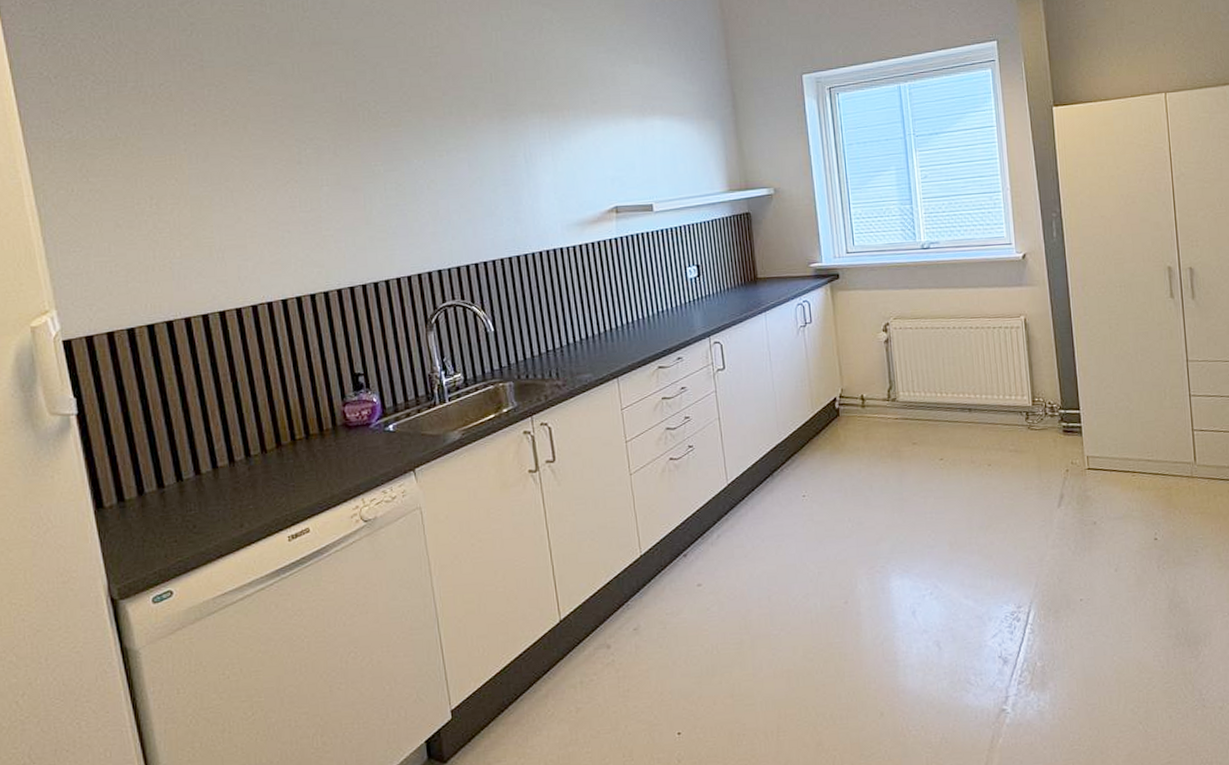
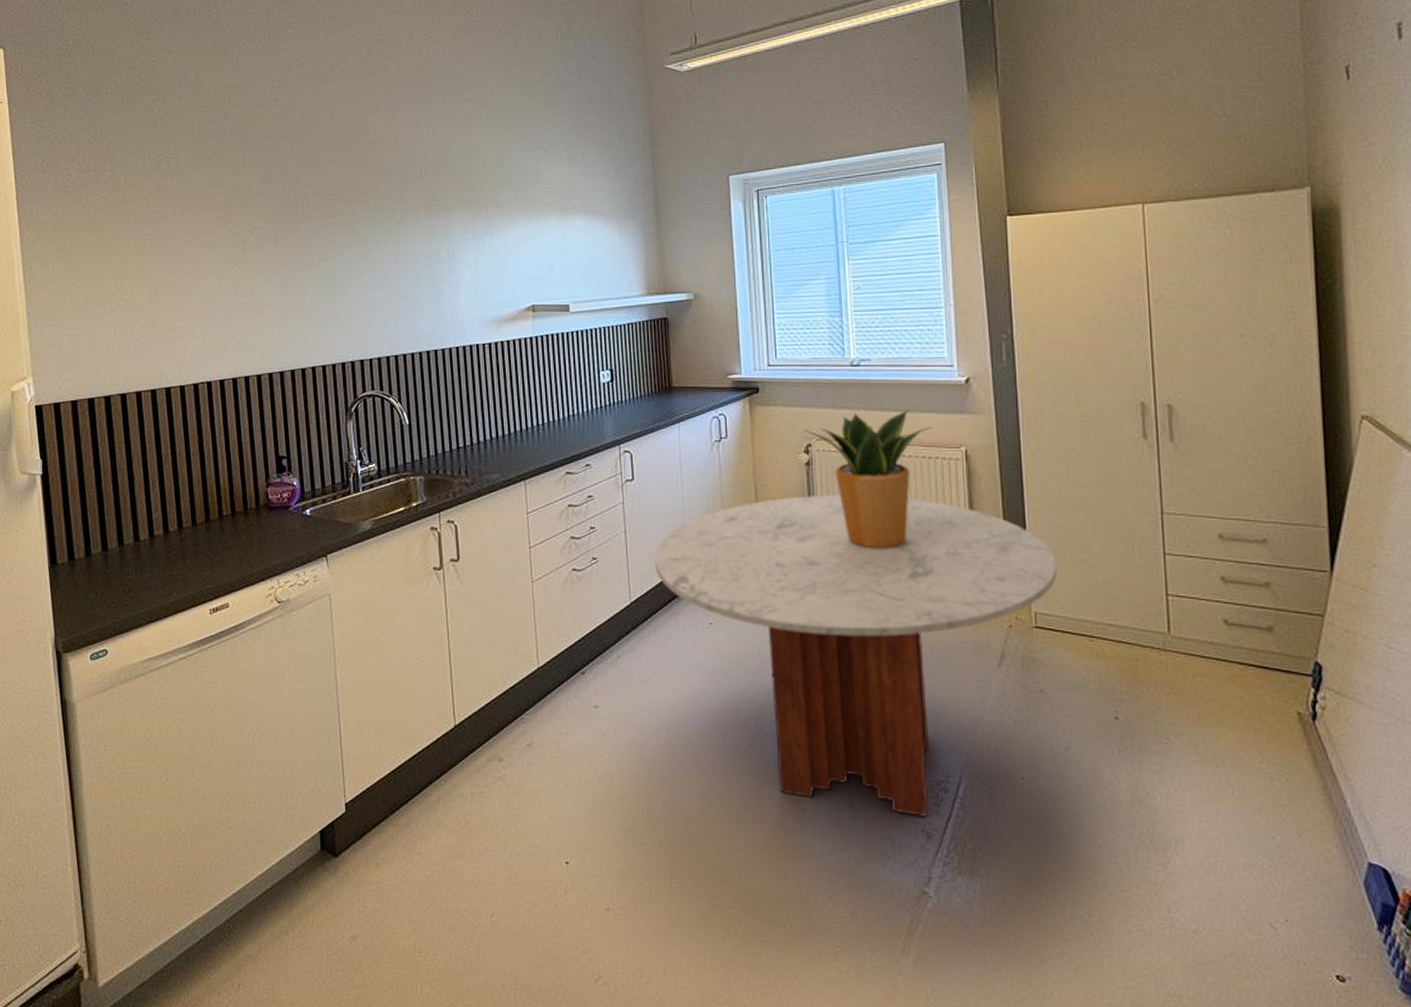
coffee table: none [748,365,1105,645] -> present [654,495,1058,817]
potted plant: none [881,285,994,414] -> present [803,408,931,549]

